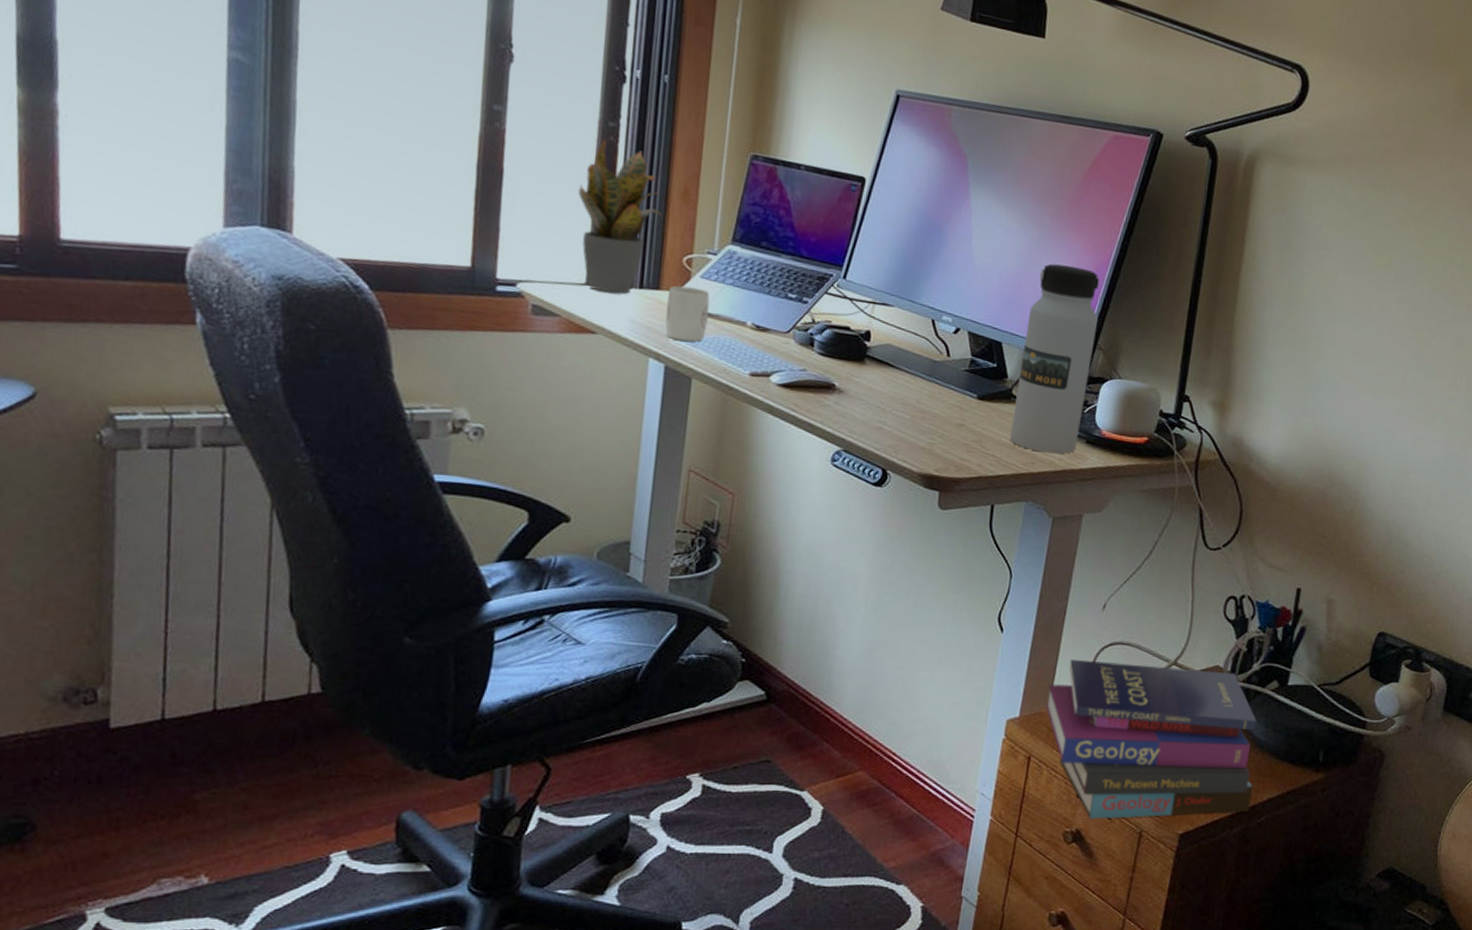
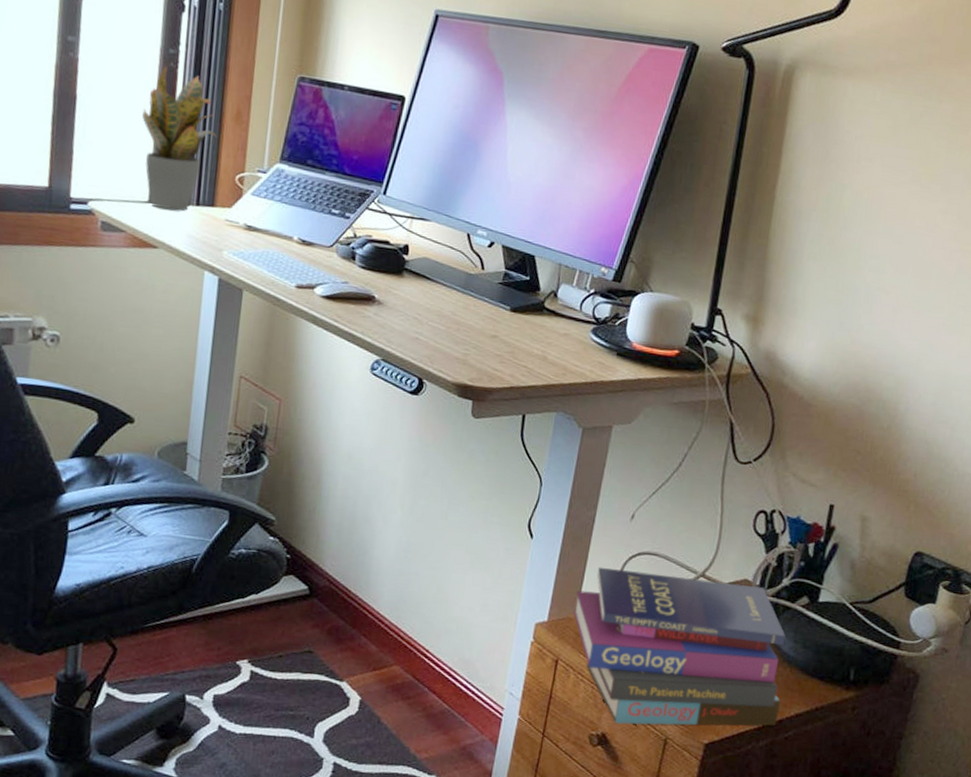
mug: present [665,285,710,342] -> none [219,202,260,256]
water bottle: present [1010,263,1100,454] -> none [542,178,633,366]

